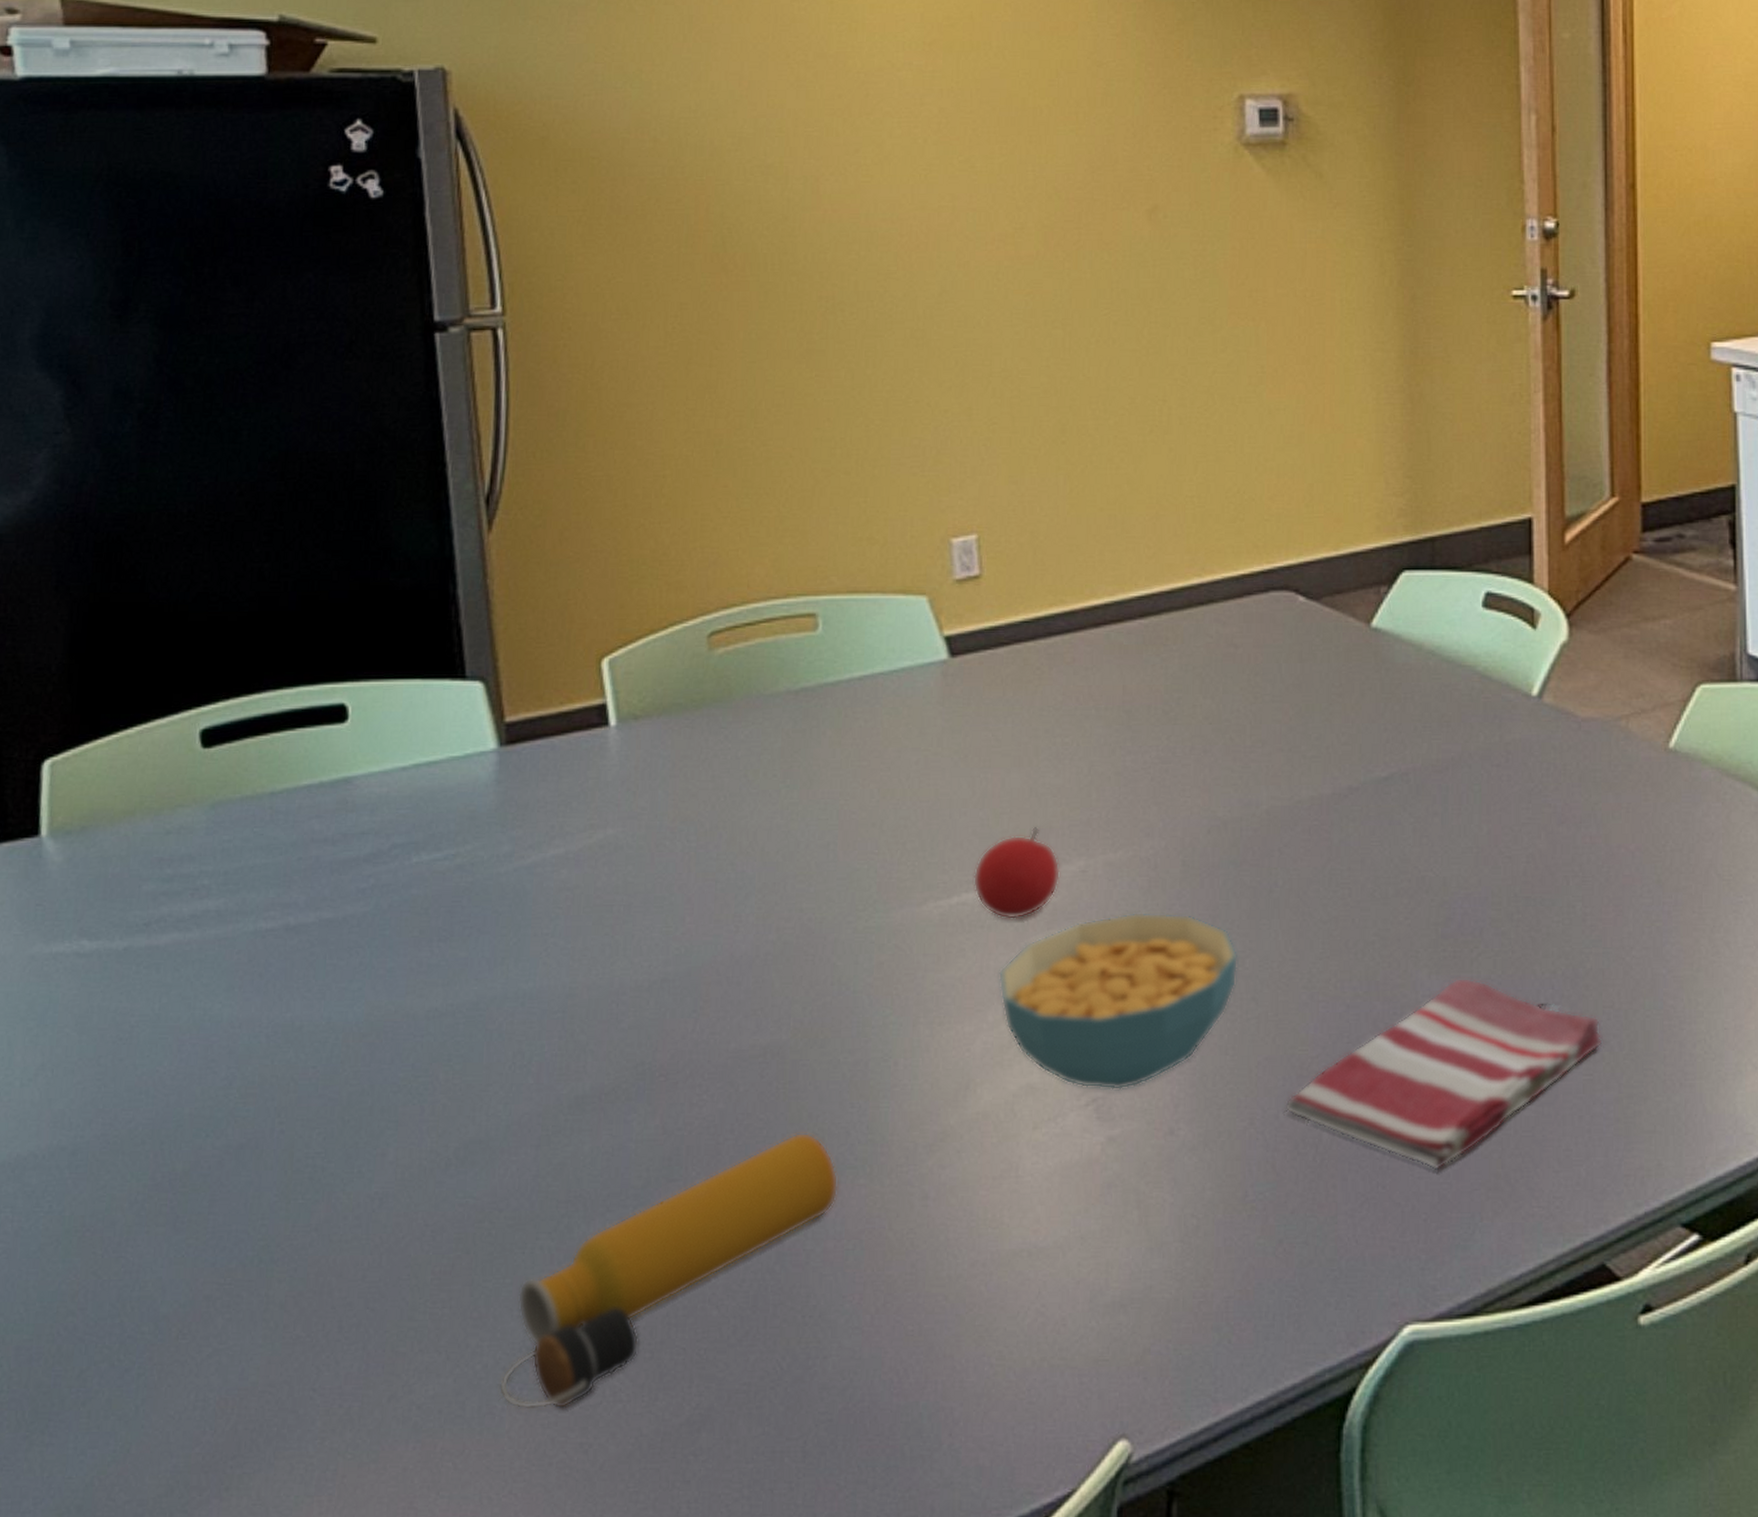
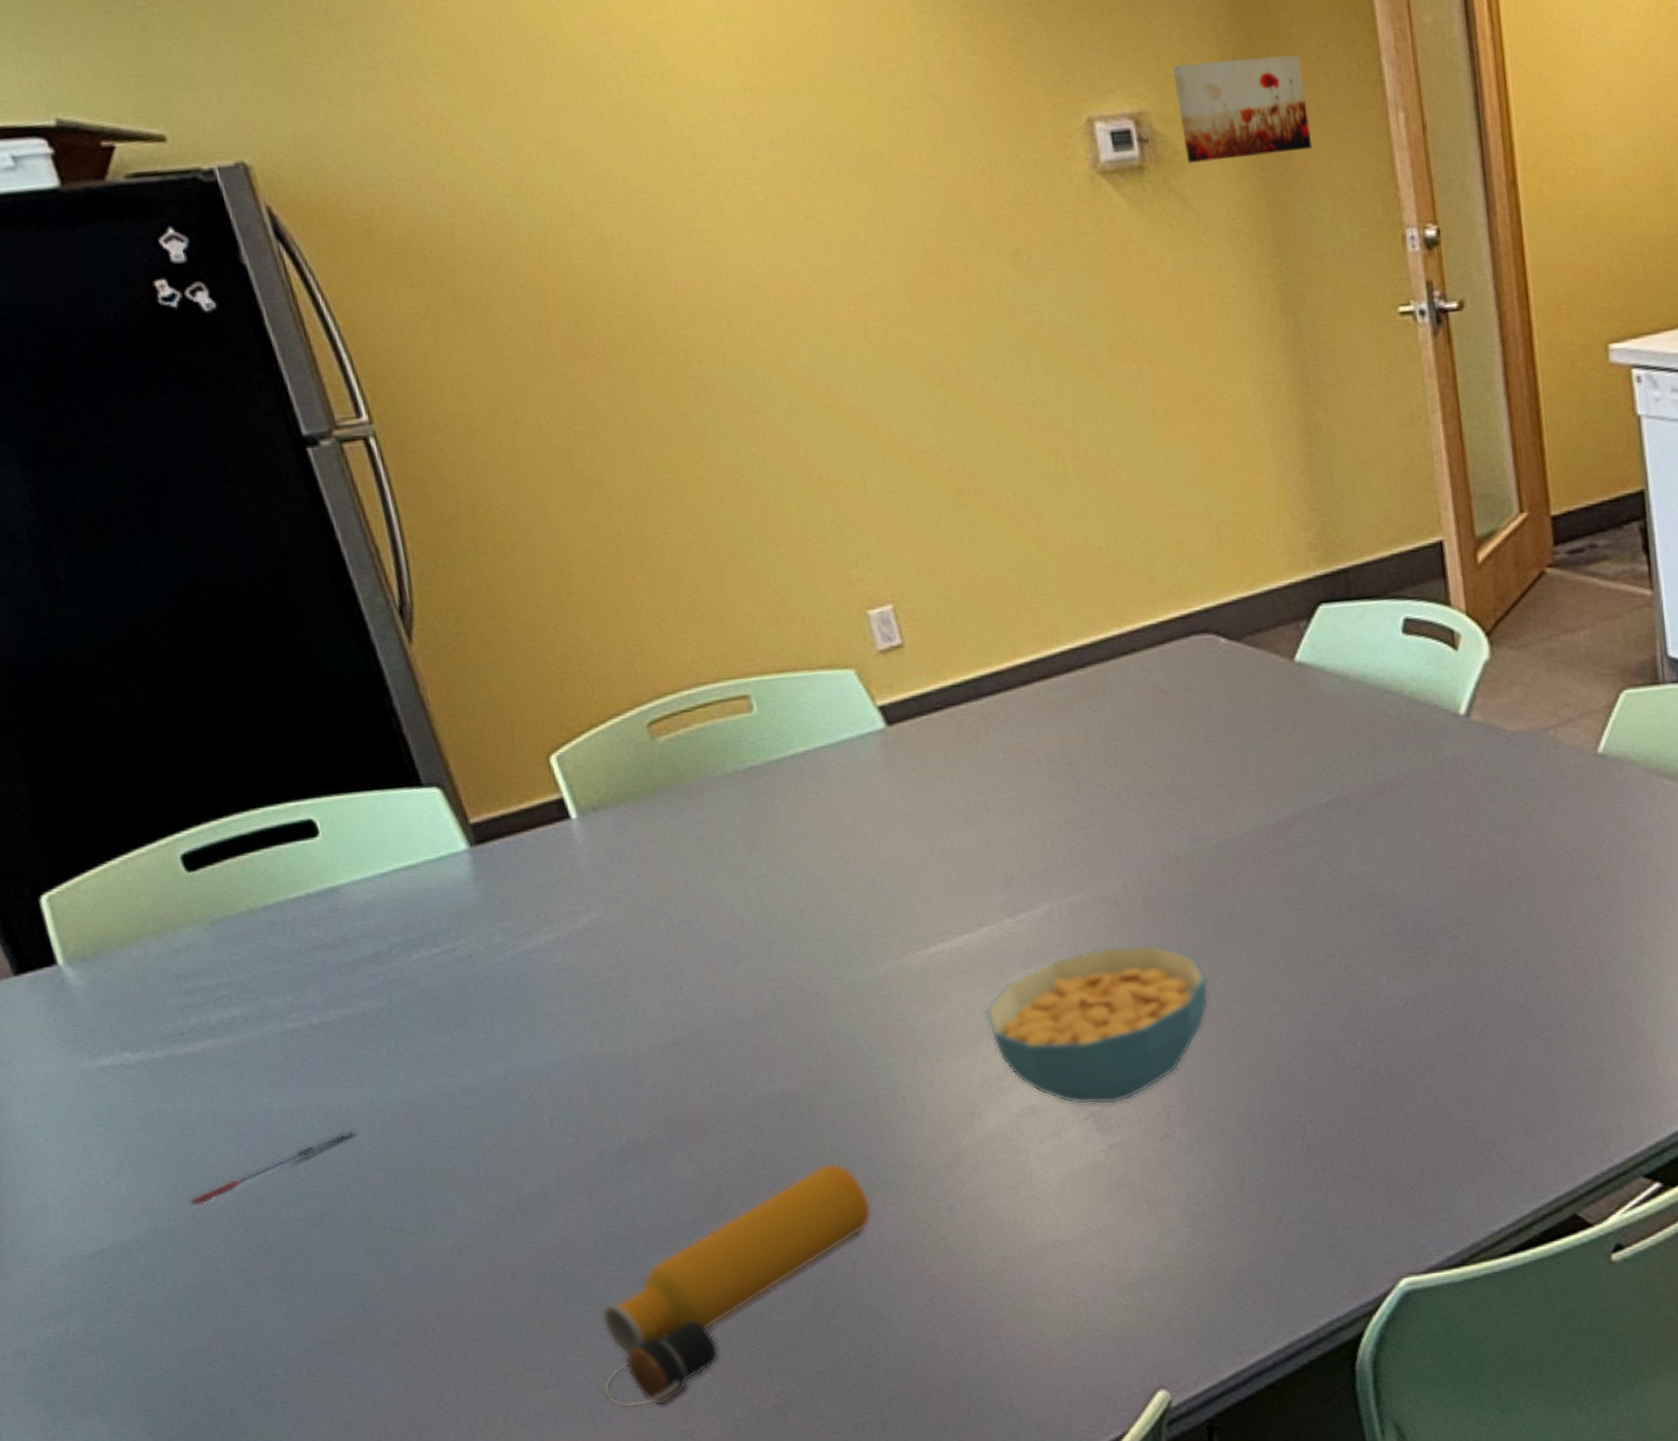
pen: none [104,1047,303,1123] -> present [189,1129,356,1207]
fruit: present [972,827,1061,919] -> none [945,877,1029,963]
dish towel: present [1285,977,1603,1170] -> none [1268,979,1558,1148]
wall art: none [1324,55,1446,144] -> present [1172,54,1312,164]

